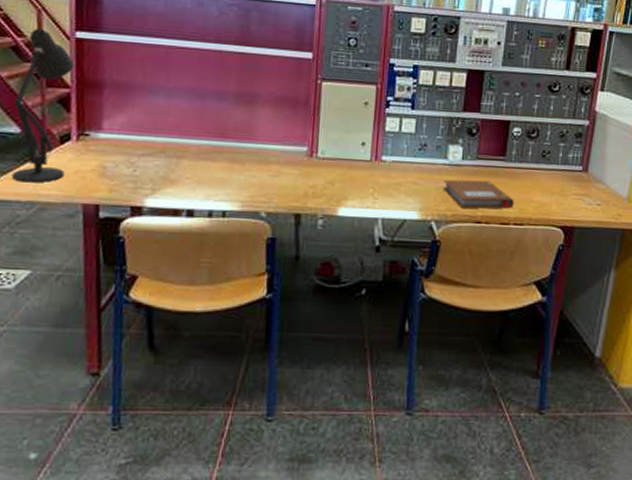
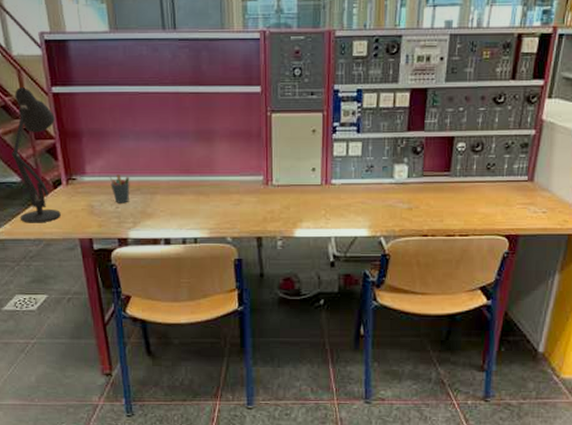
pen holder: none [128,133,155,167] -> present [108,174,130,203]
notebook: present [442,179,514,209] -> none [389,196,459,224]

